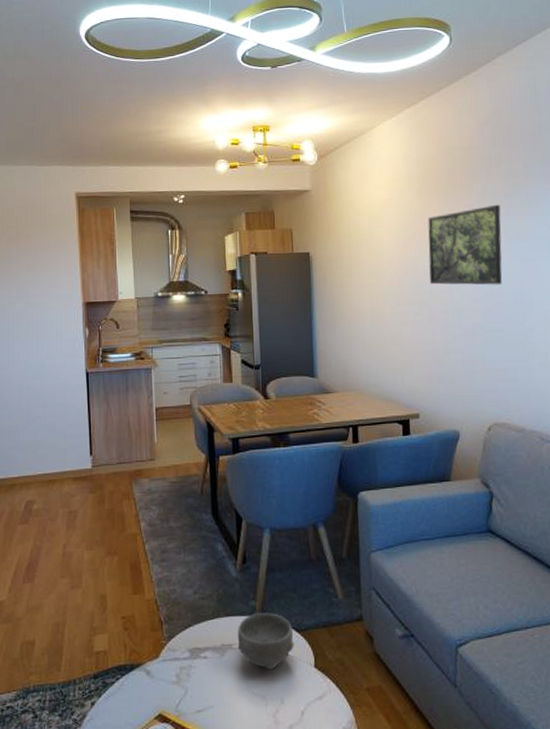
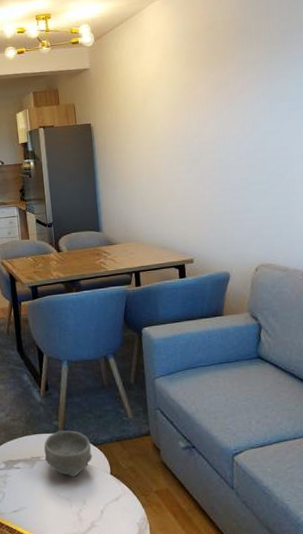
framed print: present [428,204,502,285] -> none [195,70,265,146]

